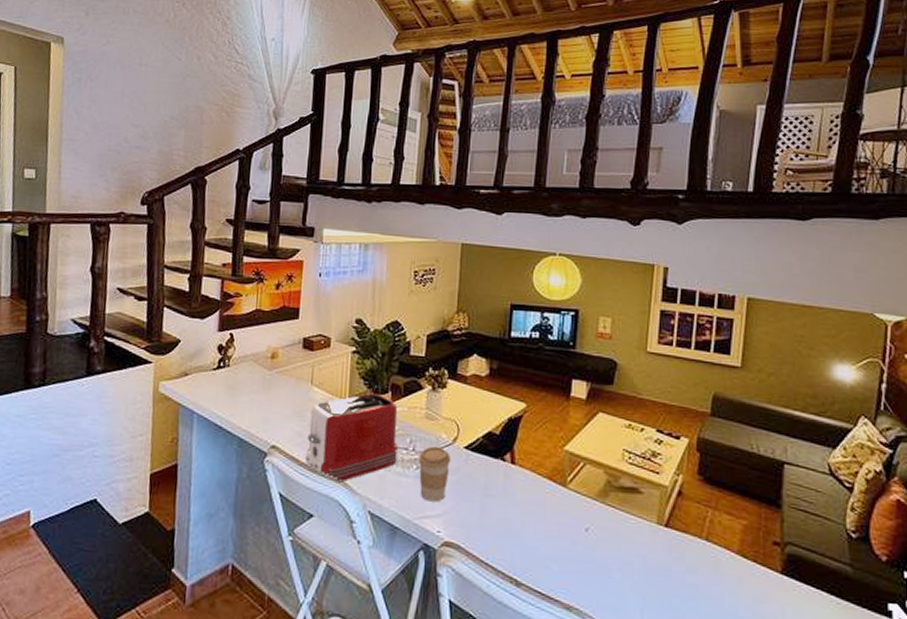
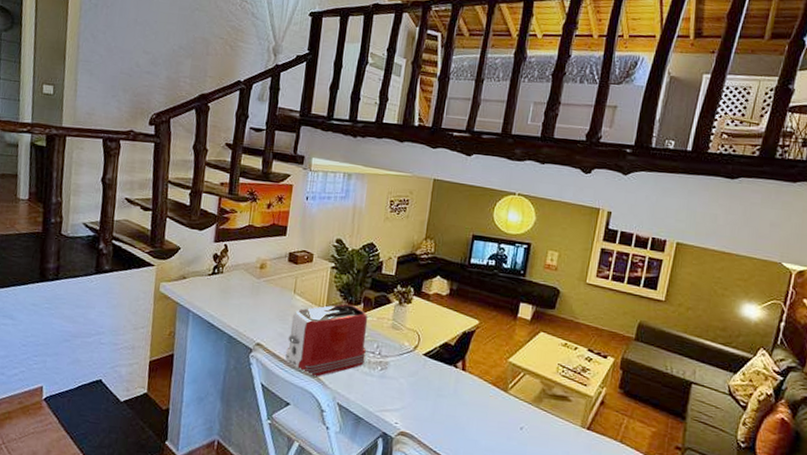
coffee cup: present [418,446,452,502] -> none [382,351,412,399]

